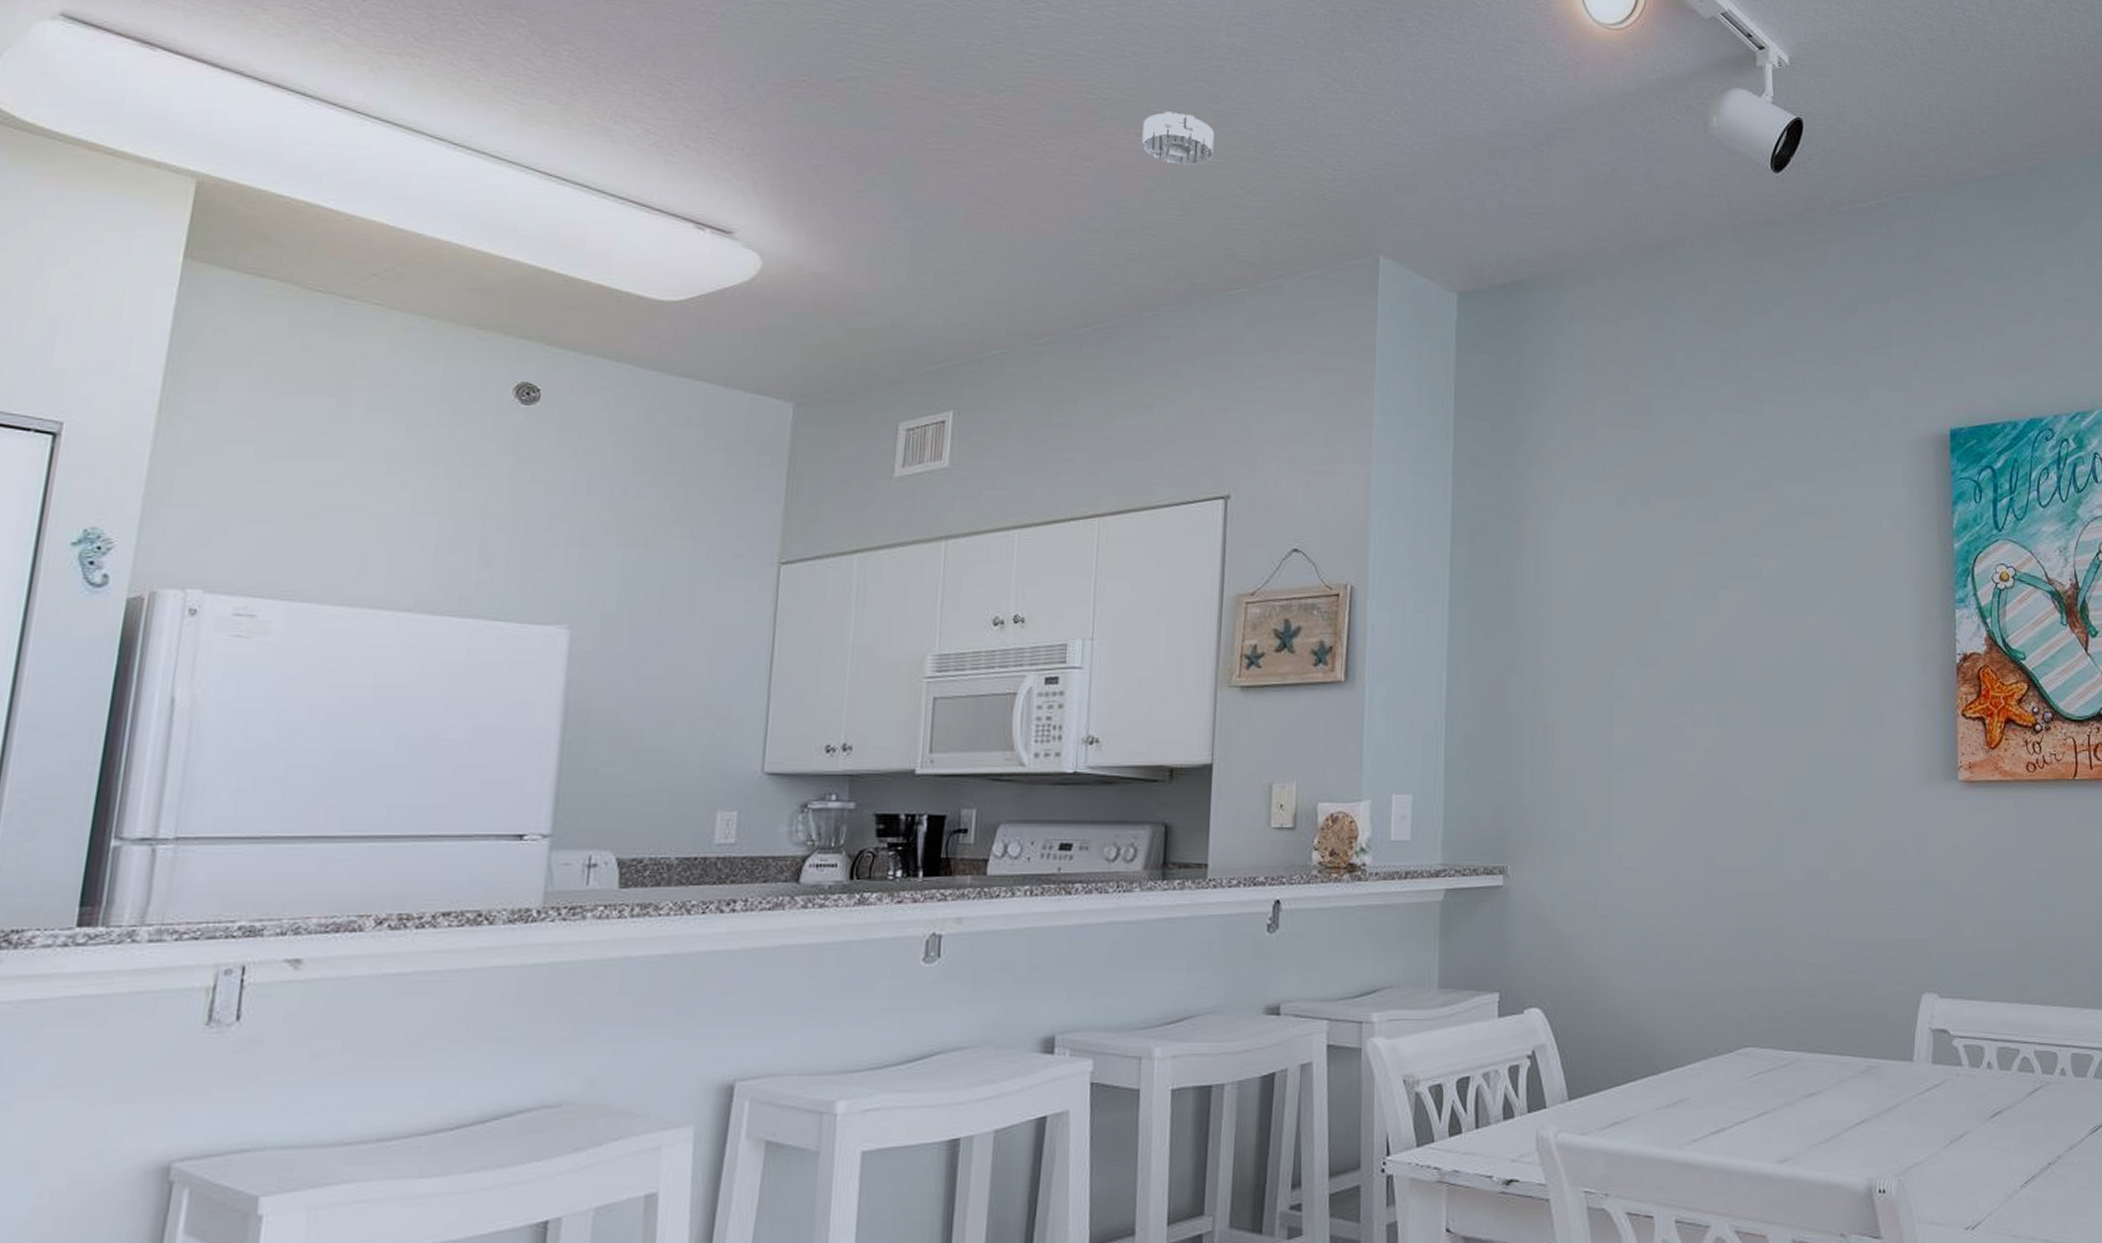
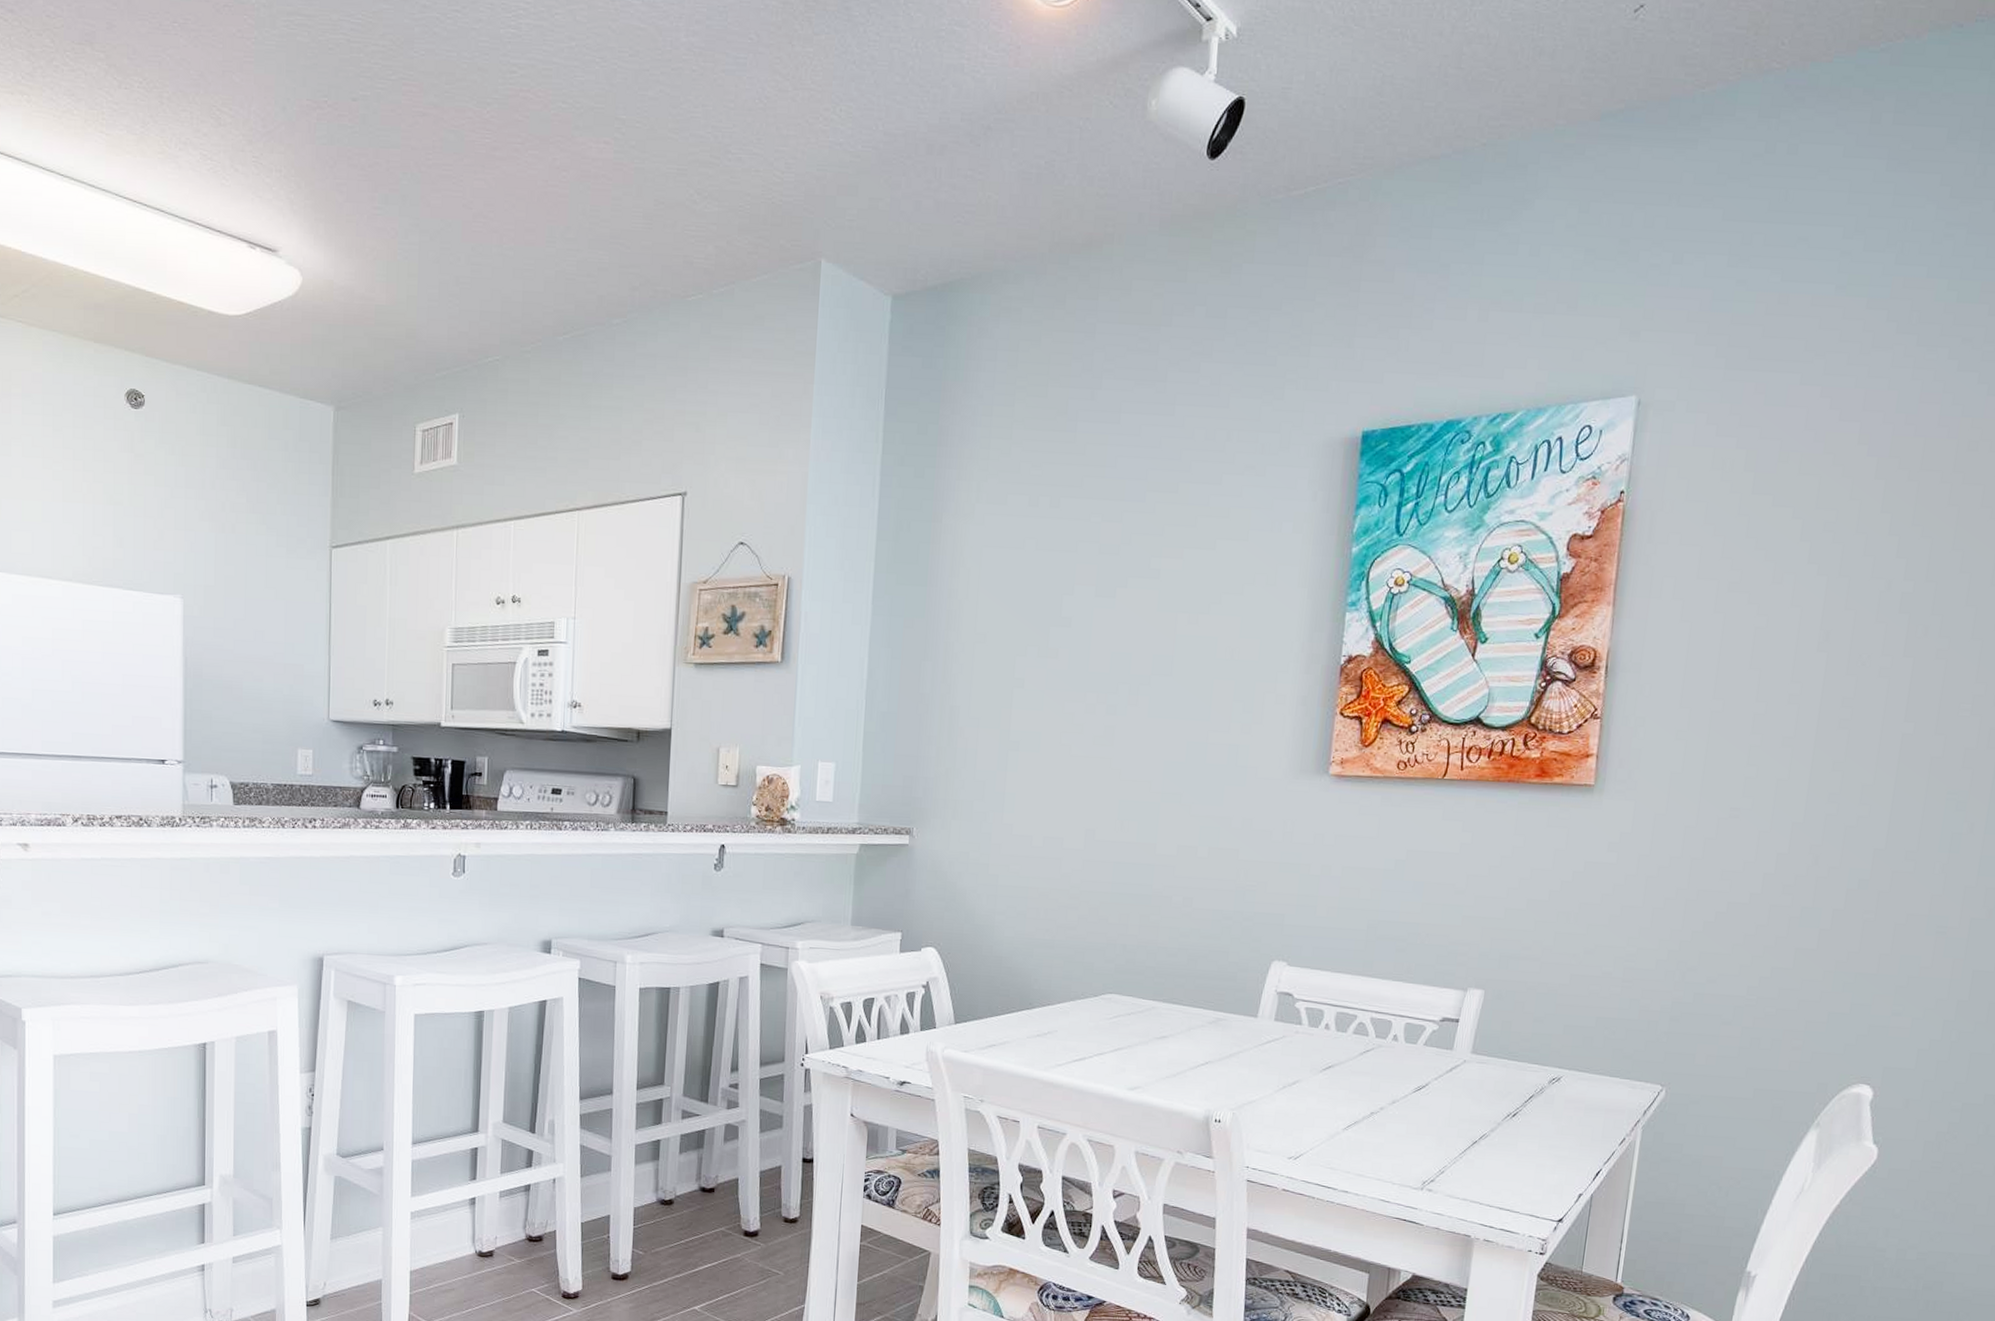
smoke detector: present [1142,111,1214,166] -> none [611,118,674,173]

